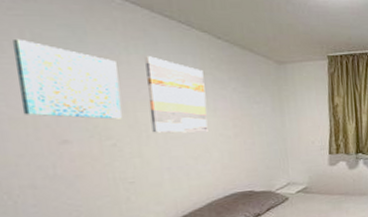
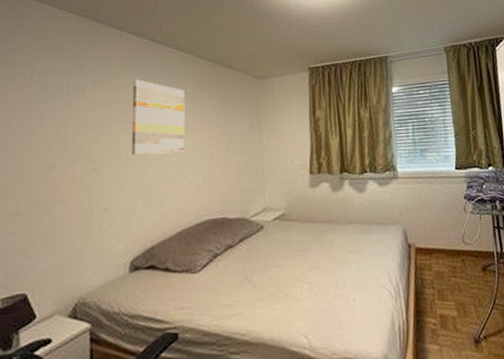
wall art: present [12,38,122,119] -> none [21,71,108,143]

